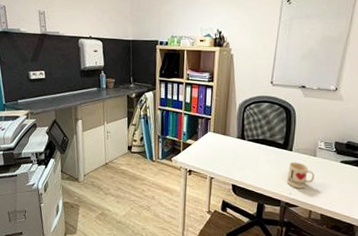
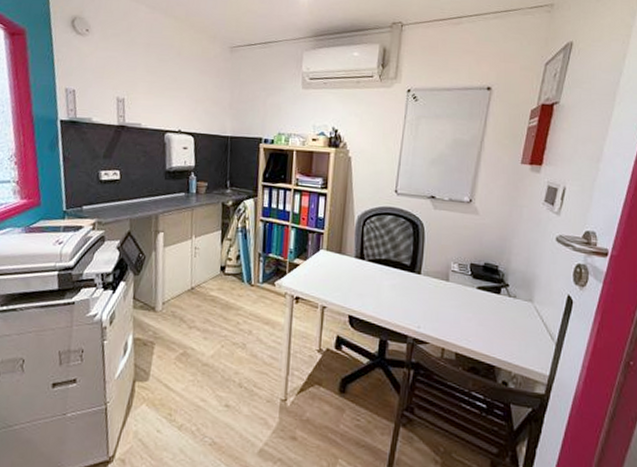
mug: present [286,162,315,189] -> none [414,287,447,321]

